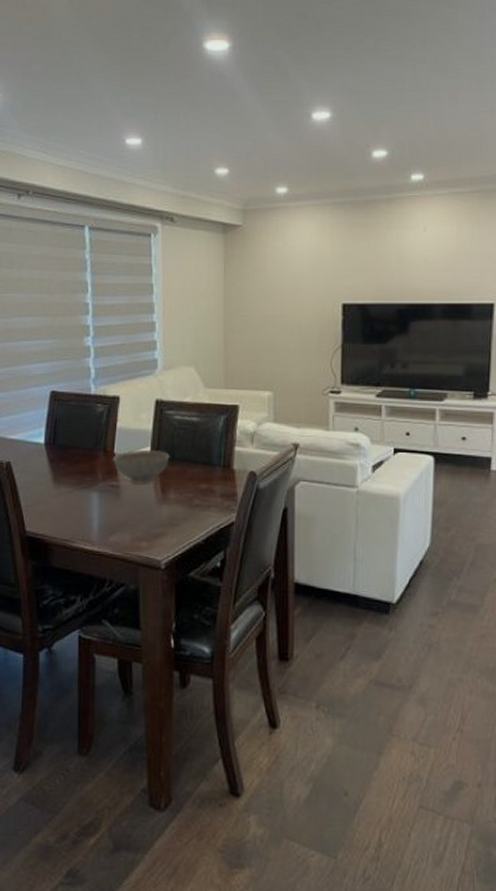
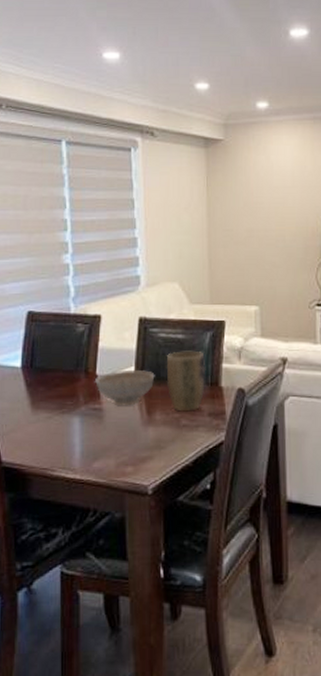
plant pot: none [180,433,219,492] -> present [166,350,206,412]

